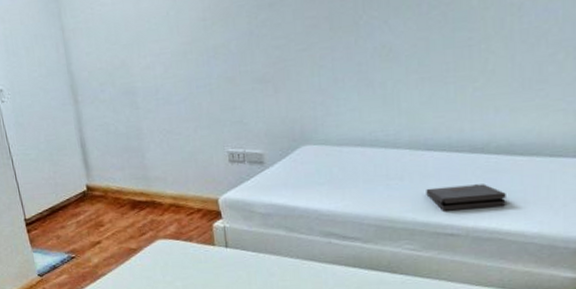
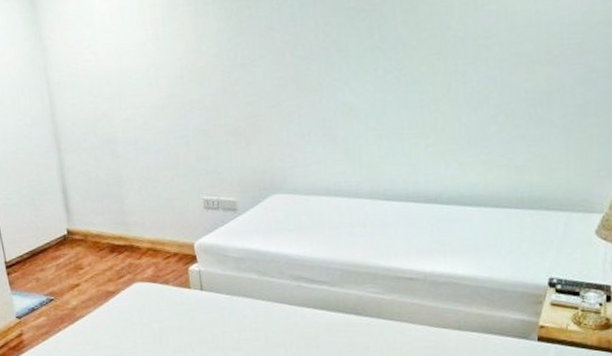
pizza box: present [426,184,506,211] -> none [386,232,459,257]

